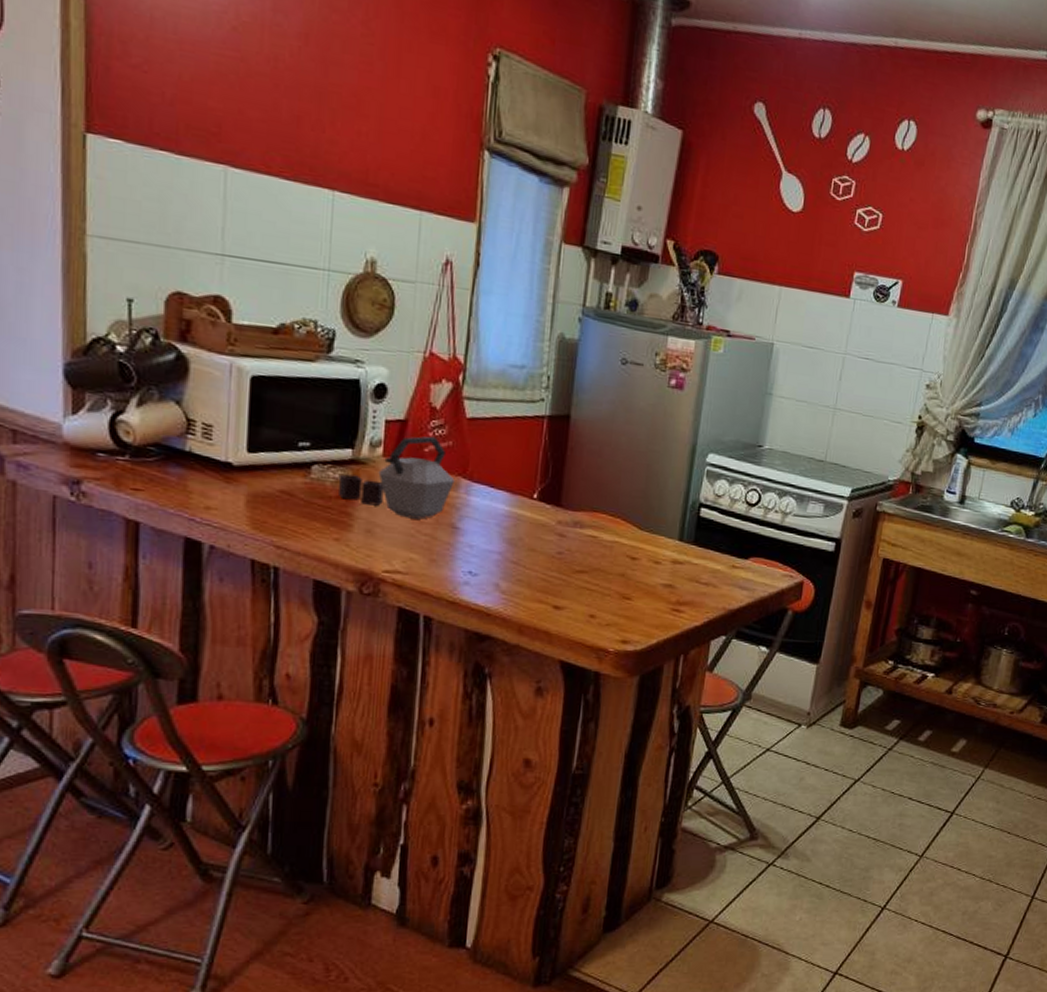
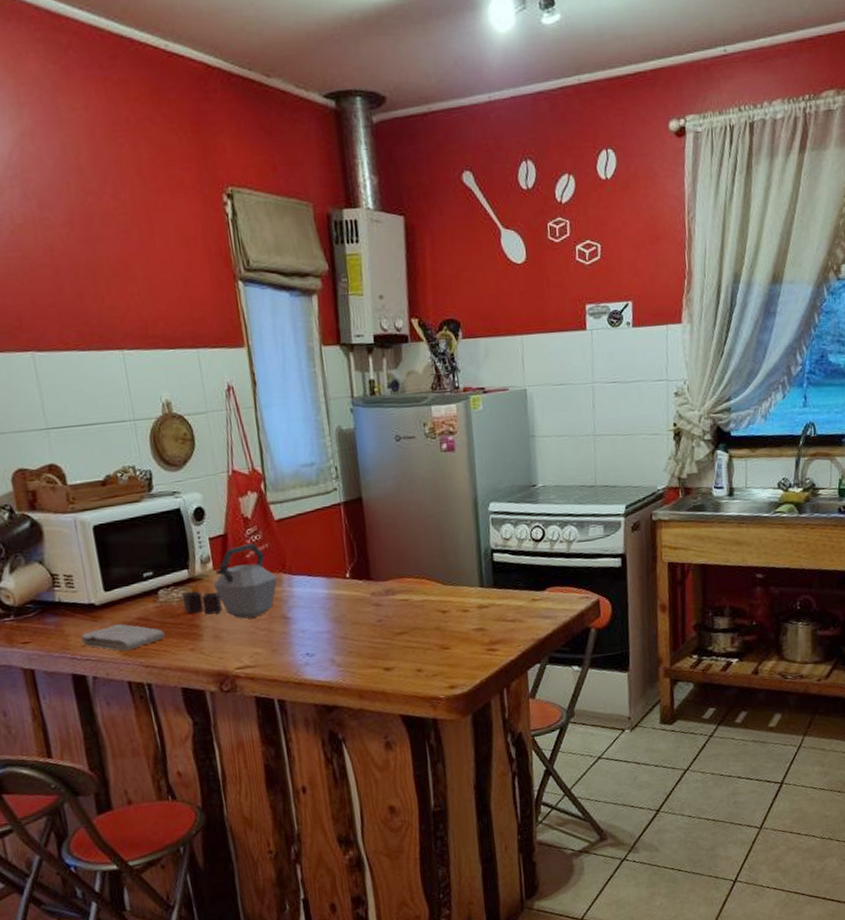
washcloth: none [205,491,308,525] -> present [80,623,165,651]

